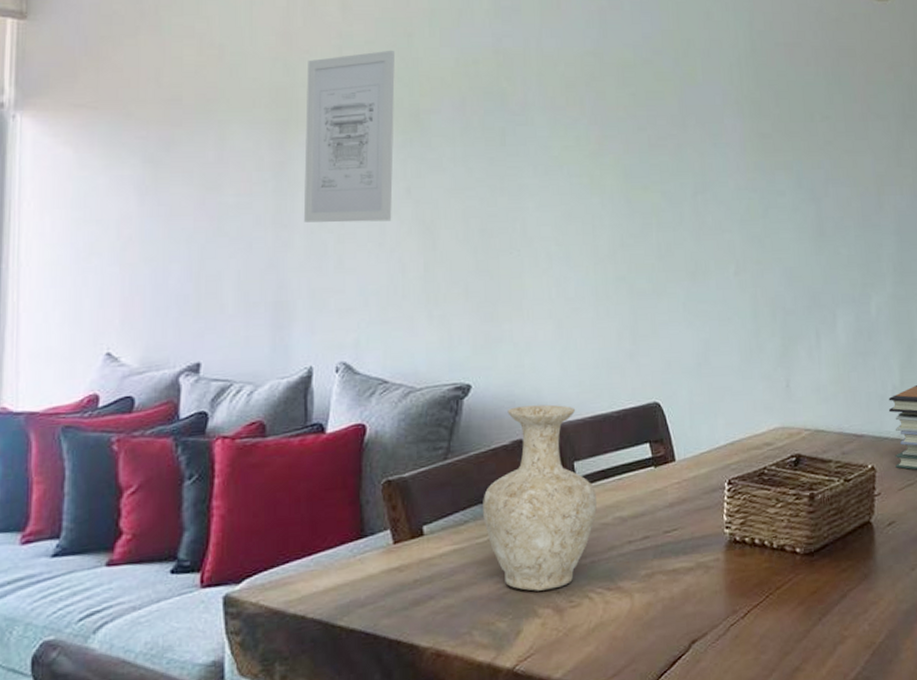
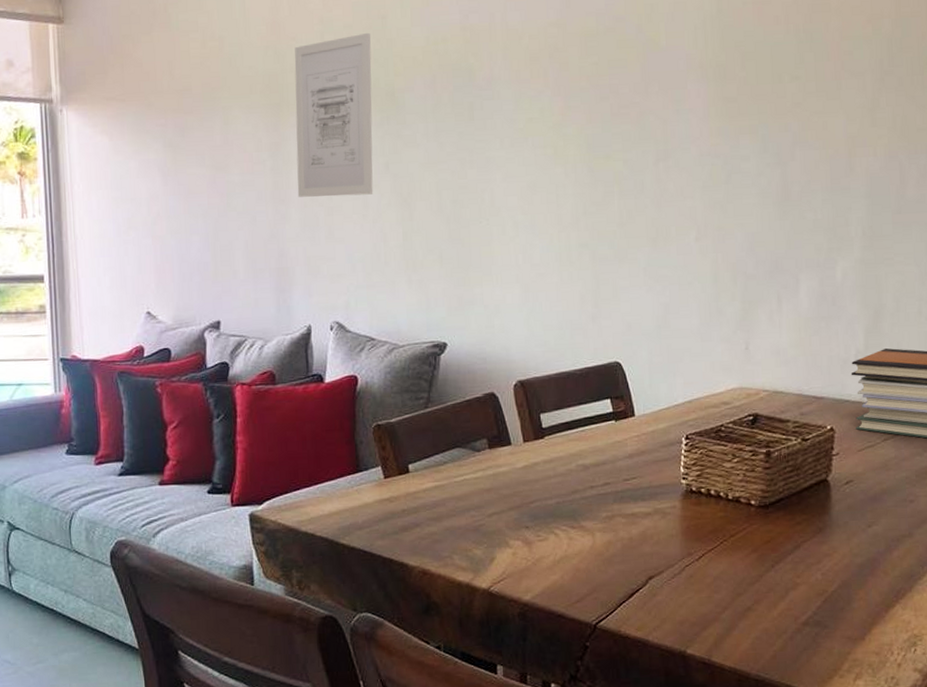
vase: present [483,404,597,591] -> none [459,362,561,525]

